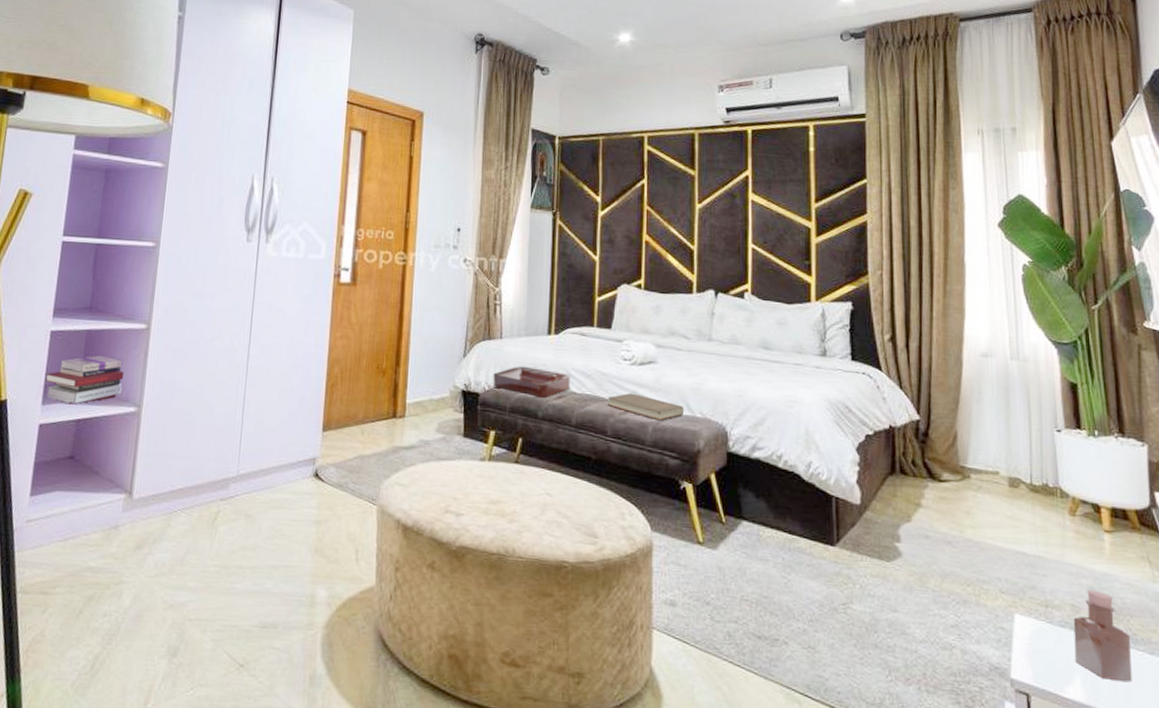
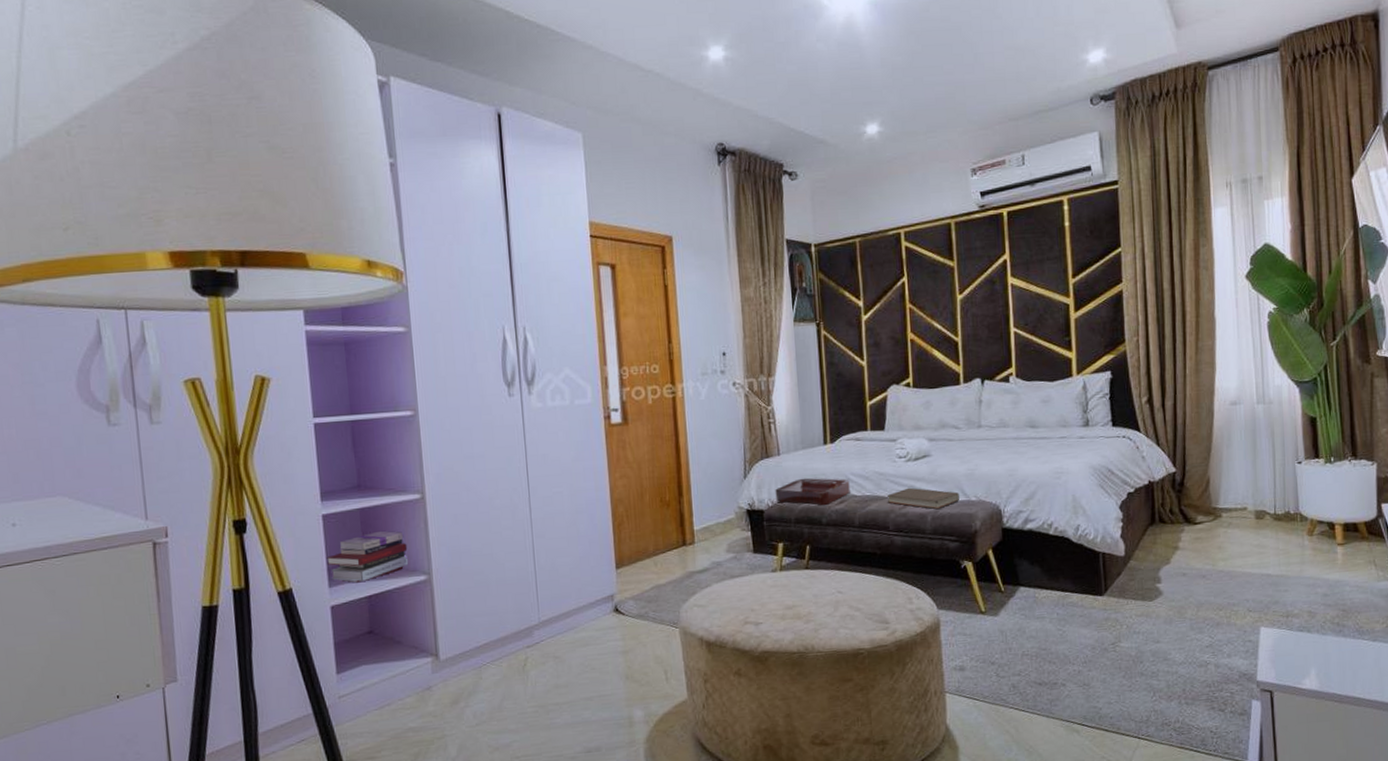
perfume bottle: present [1073,589,1132,683] -> none [1310,596,1358,668]

